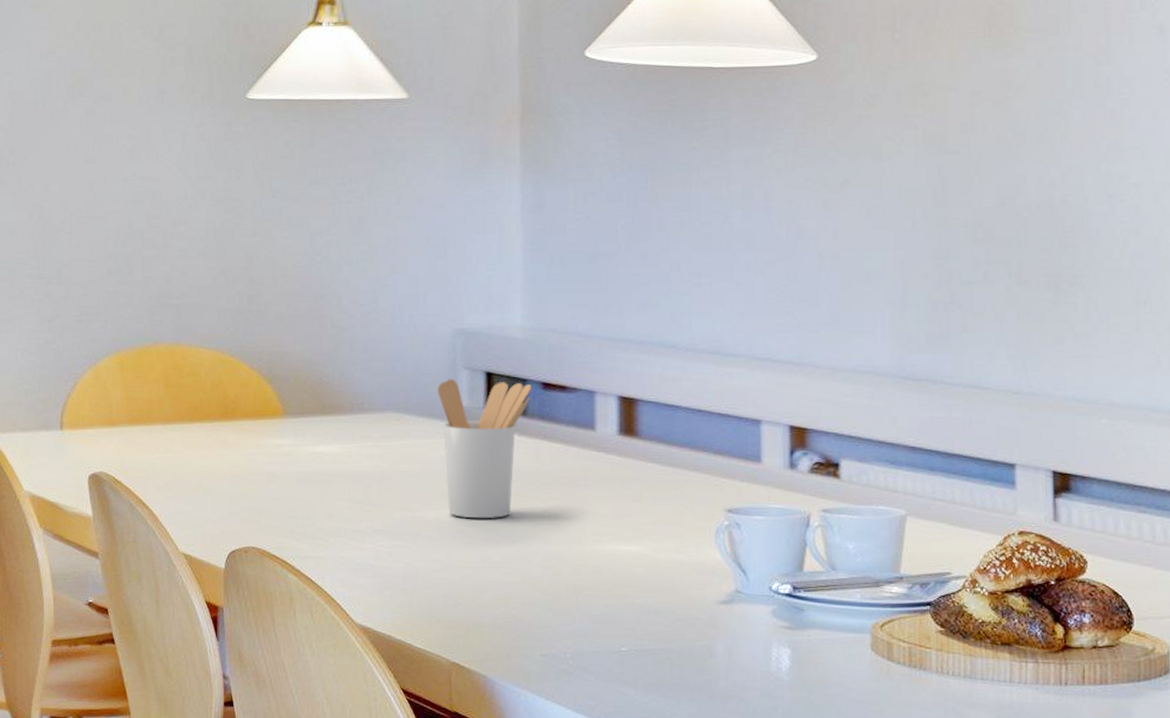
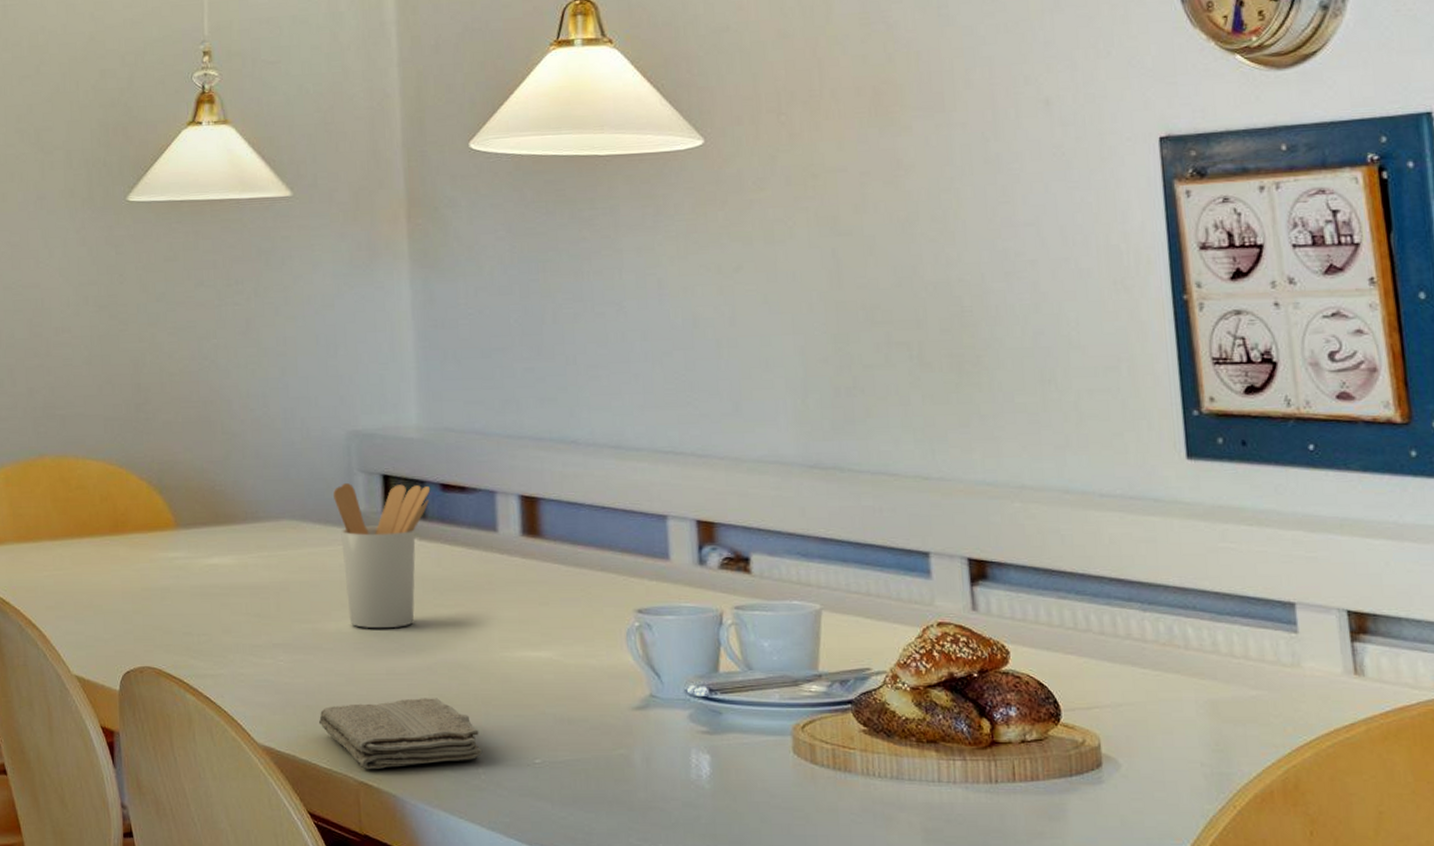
washcloth: none [414,585,570,651] -> present [318,698,482,769]

